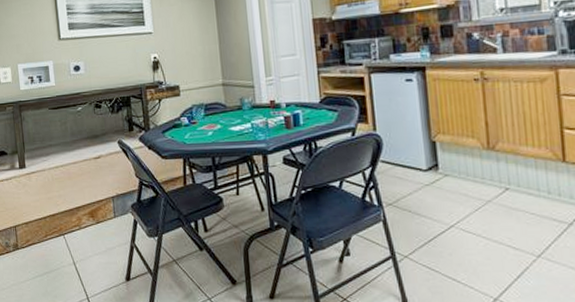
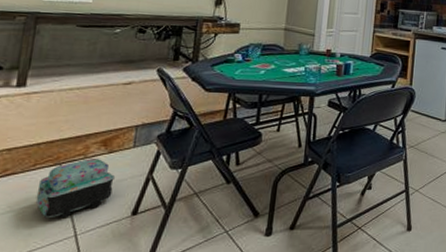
backpack: none [52,229,107,283] -> present [35,158,115,219]

